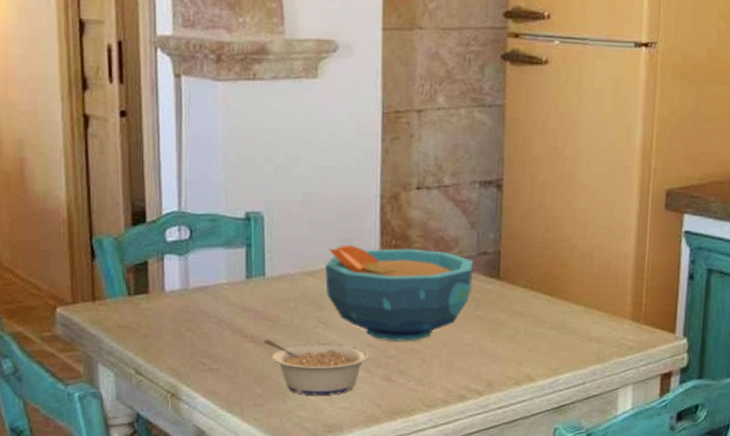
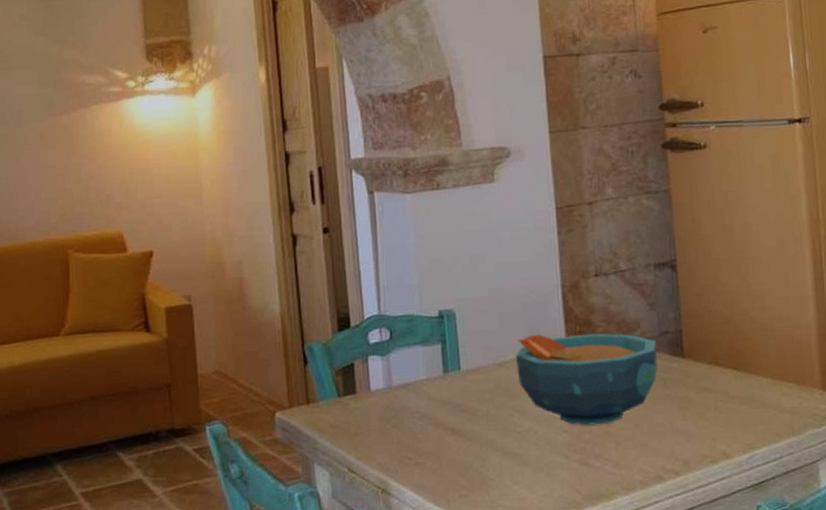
legume: present [263,339,369,395] -> none [463,430,565,484]

